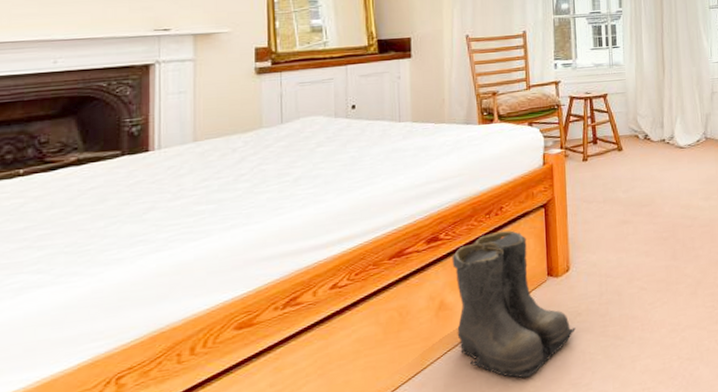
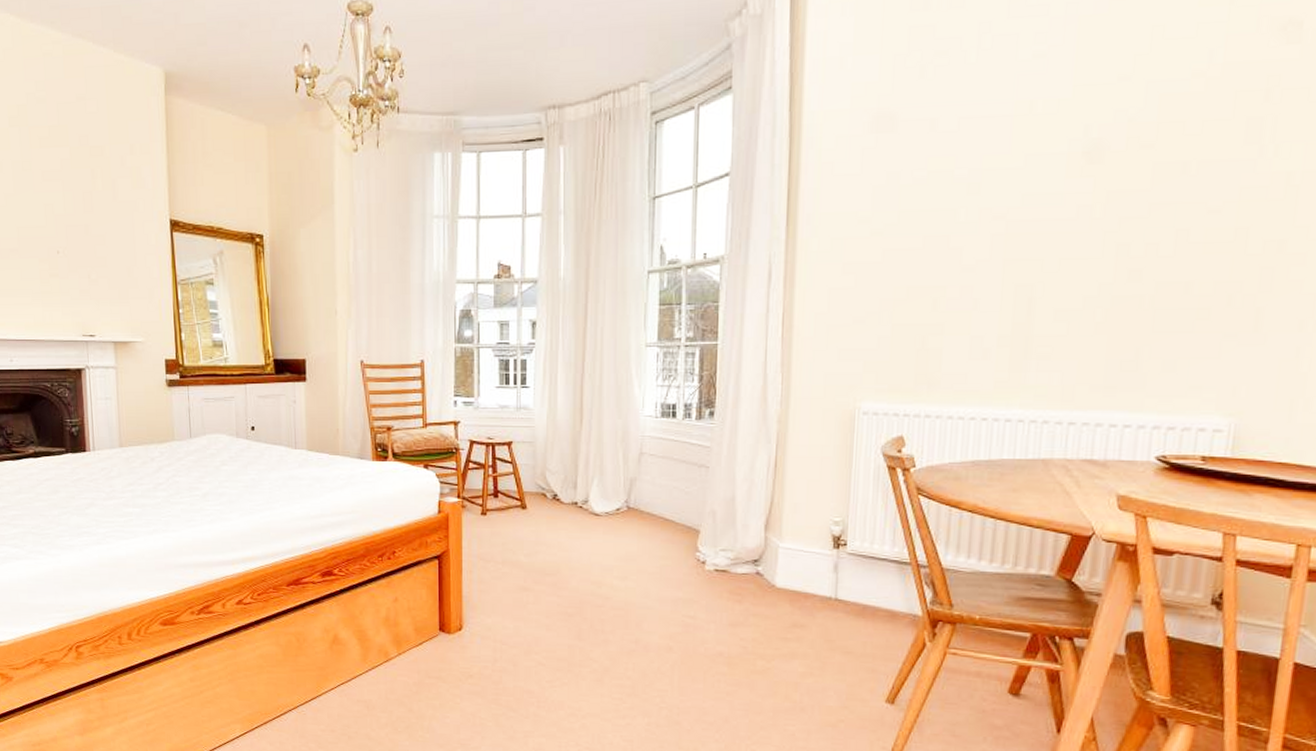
boots: present [452,230,576,379] -> none [345,576,466,727]

